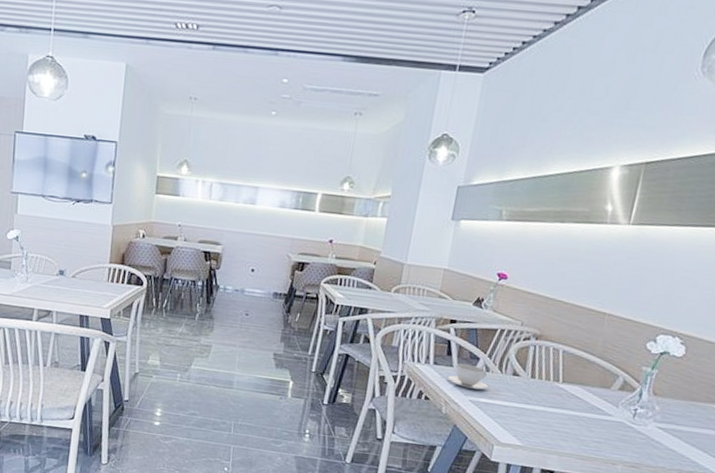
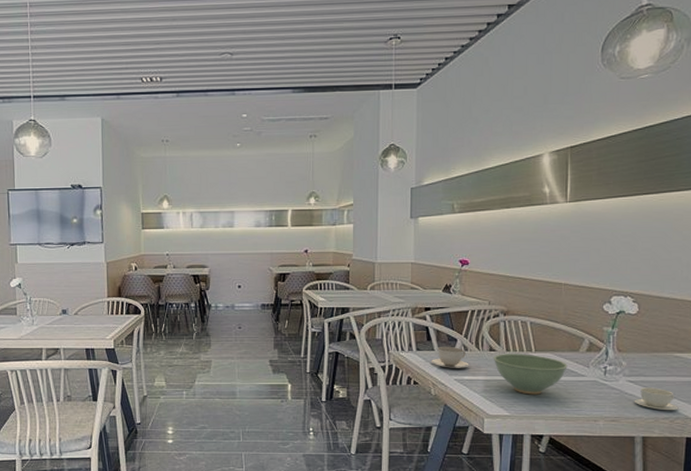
bowl: none [515,380,595,429] -> present [493,354,568,395]
teacup: none [659,436,707,466] -> present [634,387,679,411]

